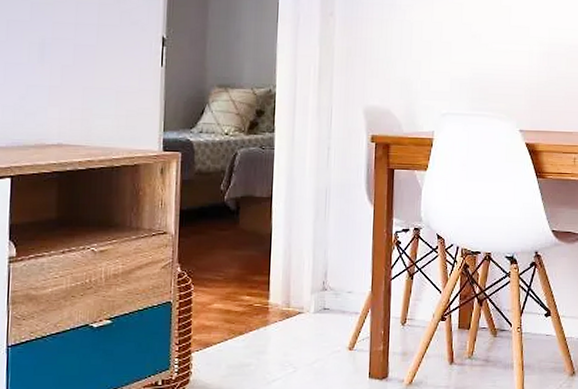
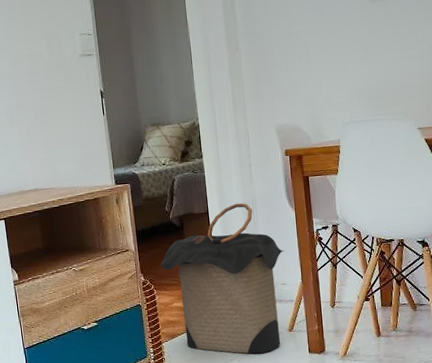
laundry hamper: none [204,190,356,374] -> present [161,203,285,354]

